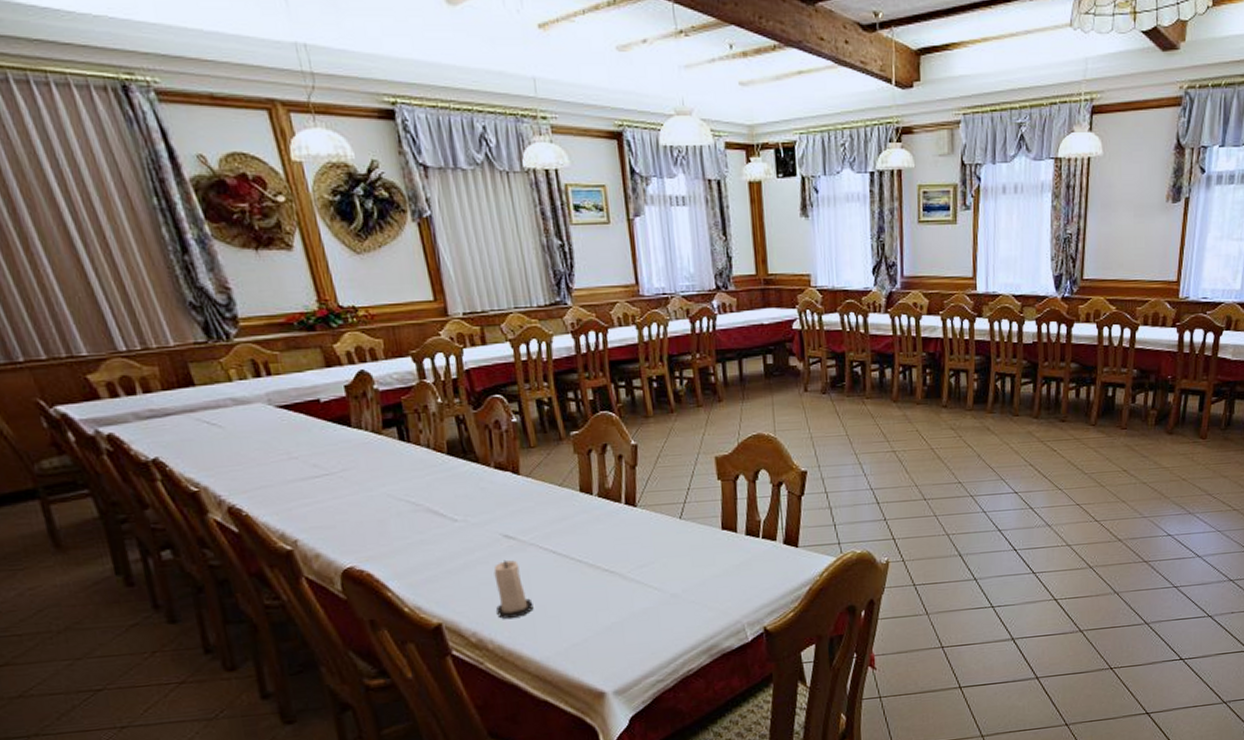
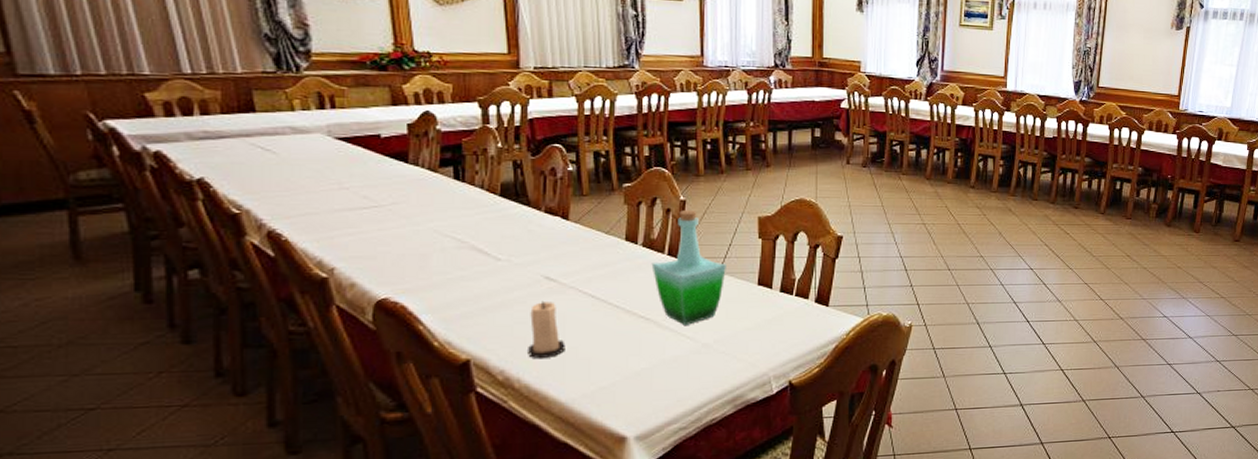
bottle: none [609,455,687,577] -> present [651,210,726,327]

